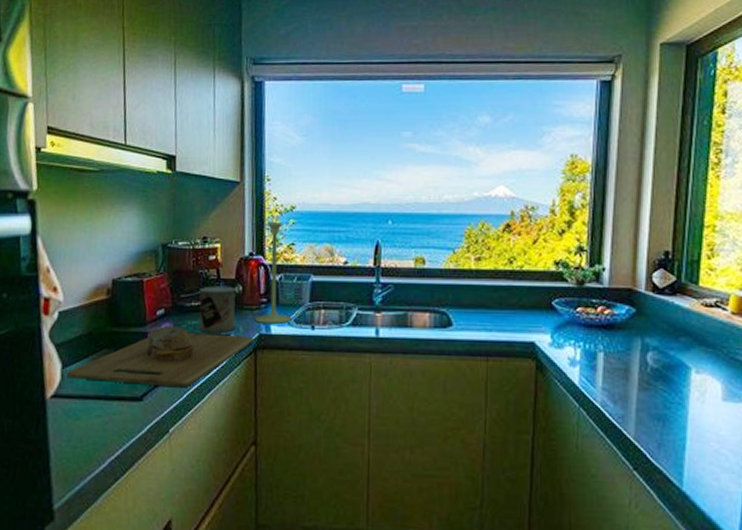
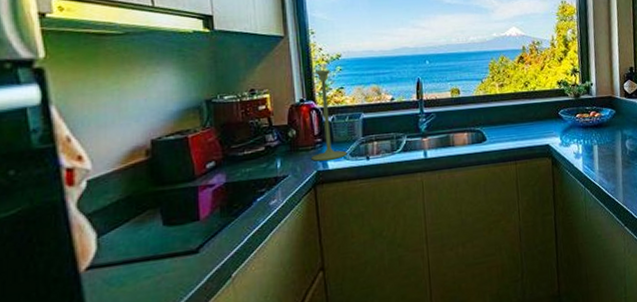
cutting board: present [66,325,254,388] -> none [103,174,313,247]
tin can: present [199,286,236,334] -> none [252,131,293,178]

